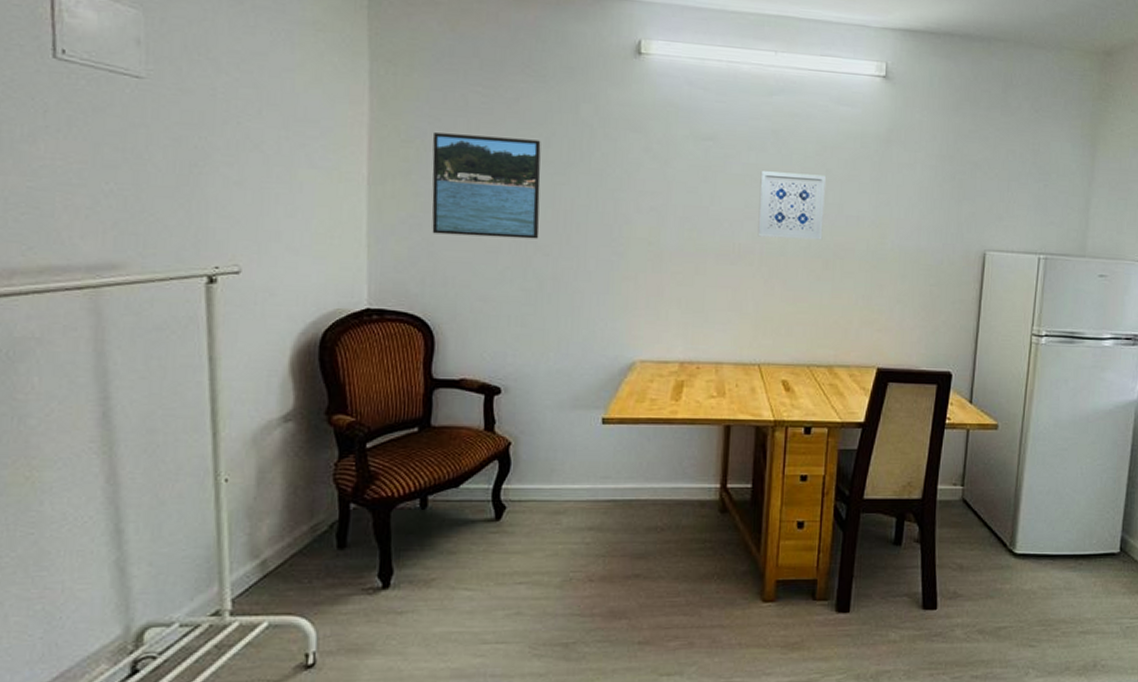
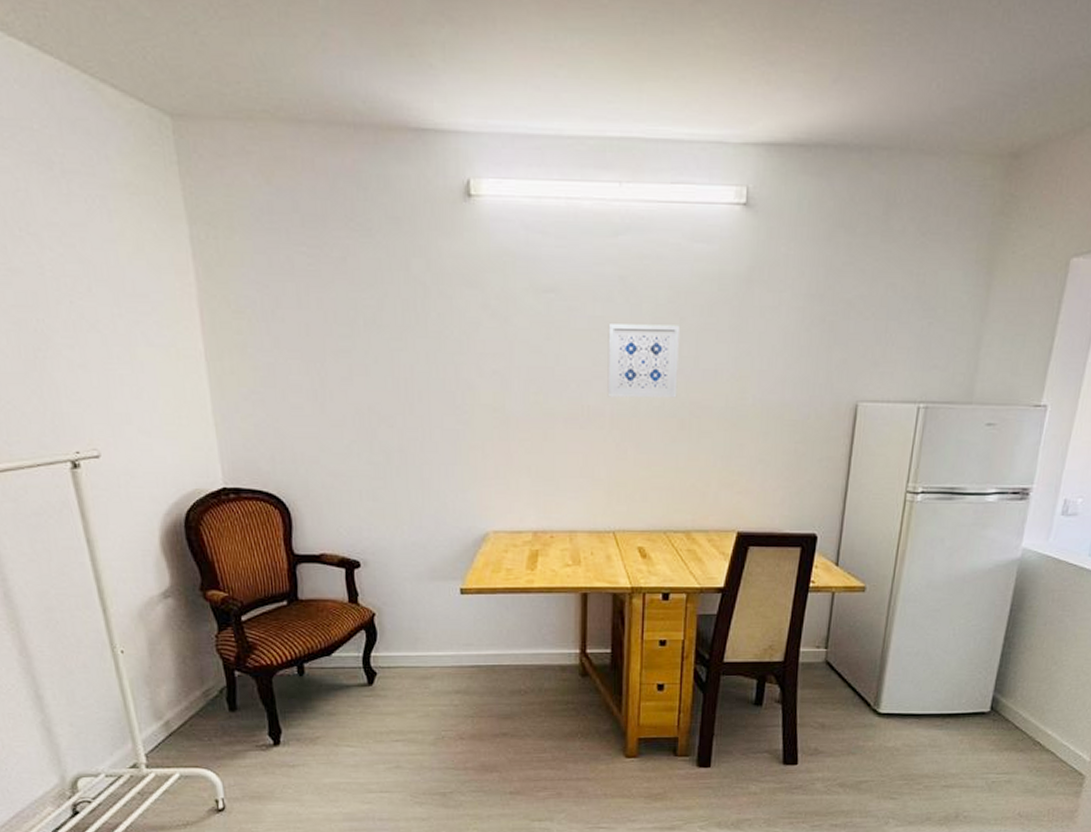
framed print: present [432,133,541,239] -> none [264,301,382,410]

